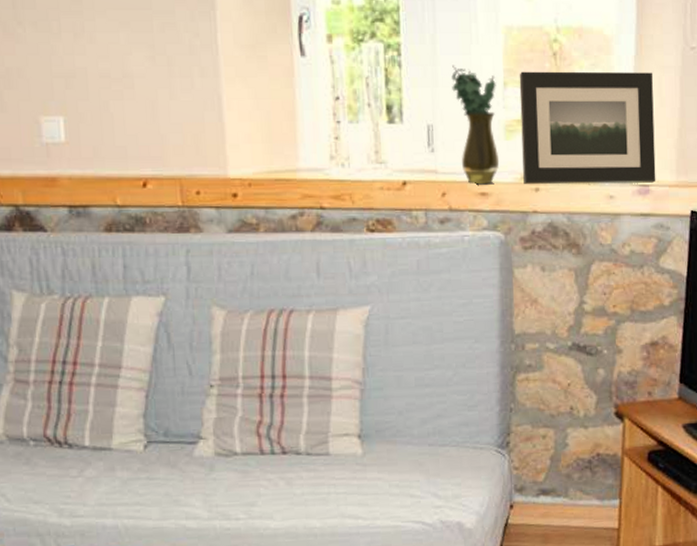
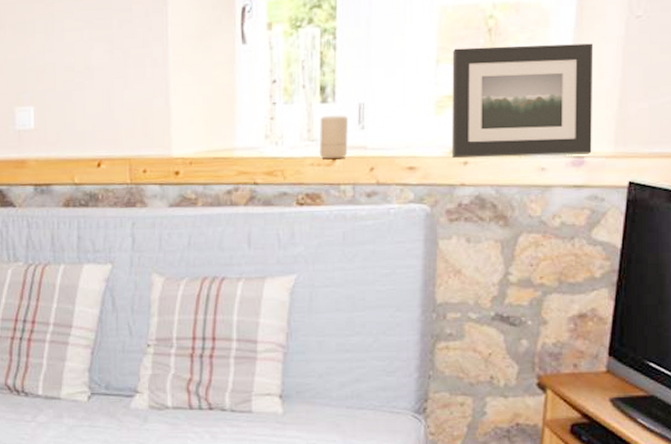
candle: none [387,136,418,182] -> present [320,115,348,159]
vase: present [451,65,500,184] -> none [384,45,429,159]

